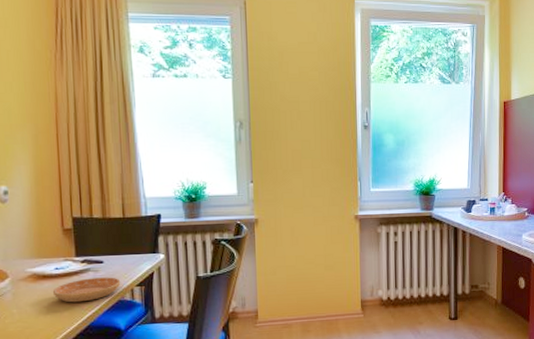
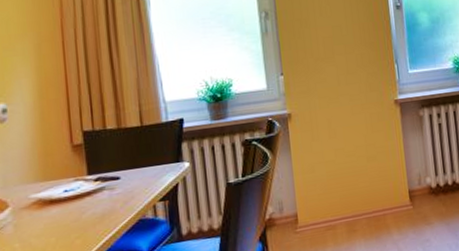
saucer: present [52,277,121,303] -> none [61,194,141,229]

